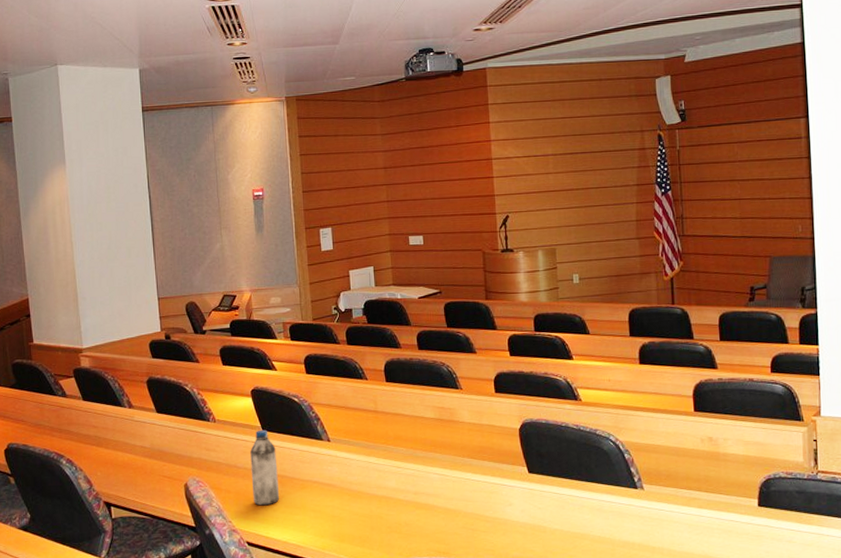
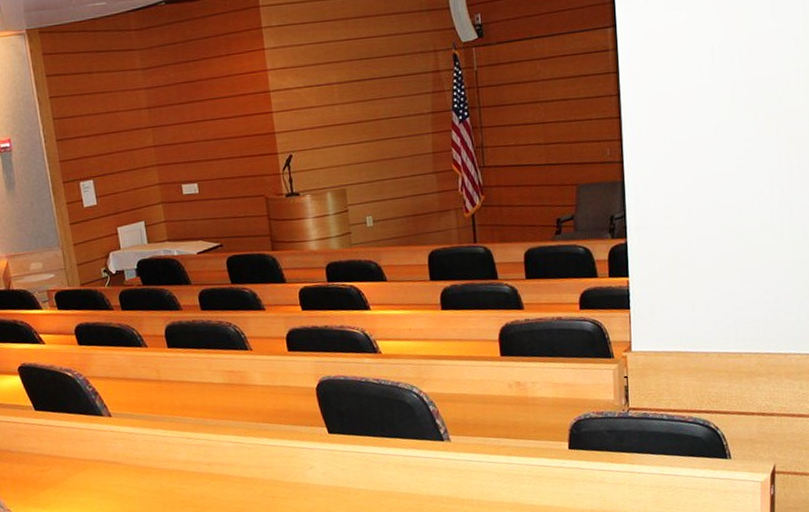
water bottle: present [250,429,280,506] -> none [23,409,61,491]

